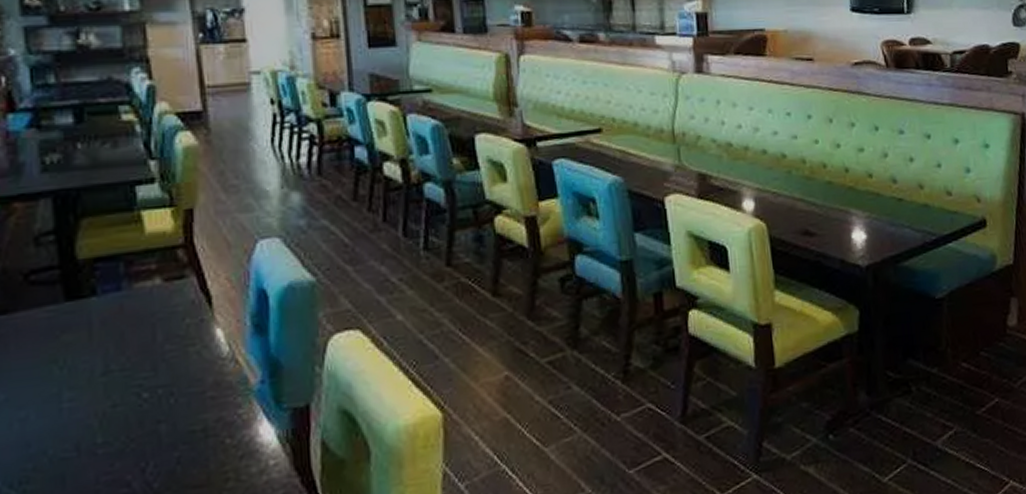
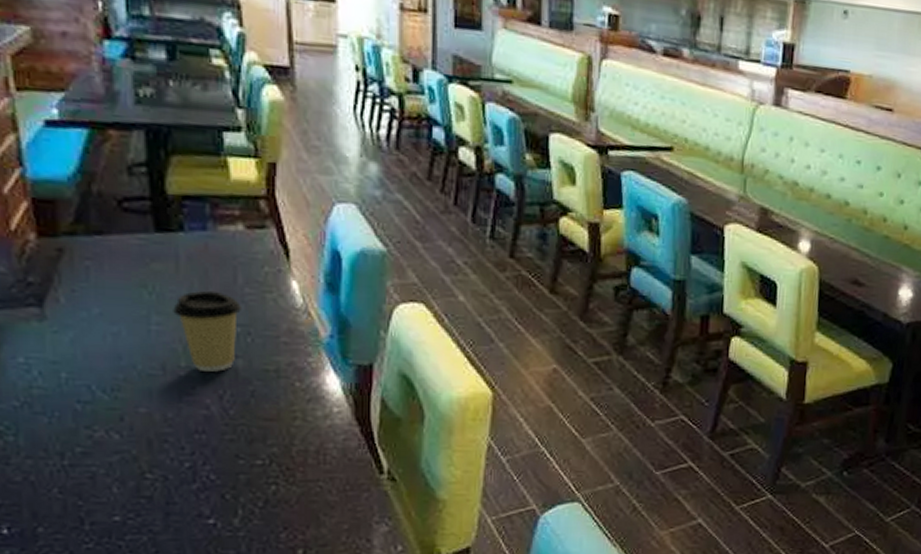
coffee cup: none [87,353,162,445] -> present [173,290,241,372]

